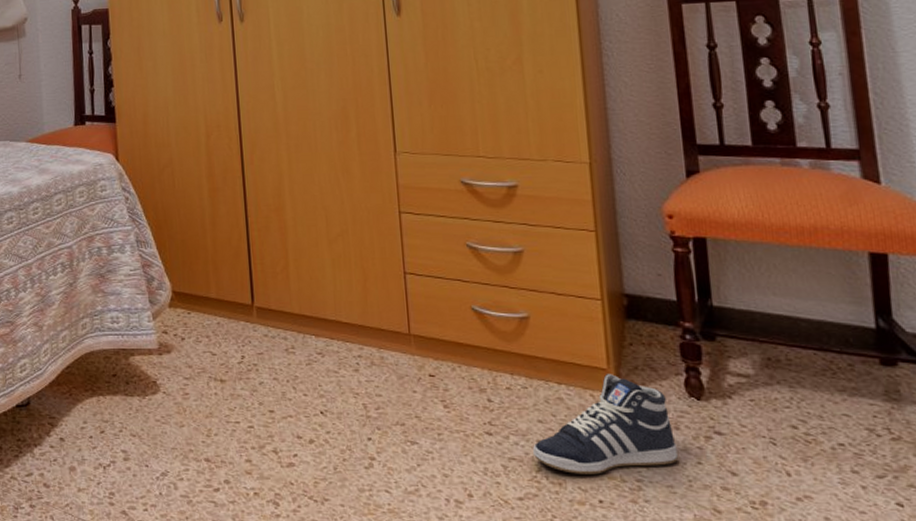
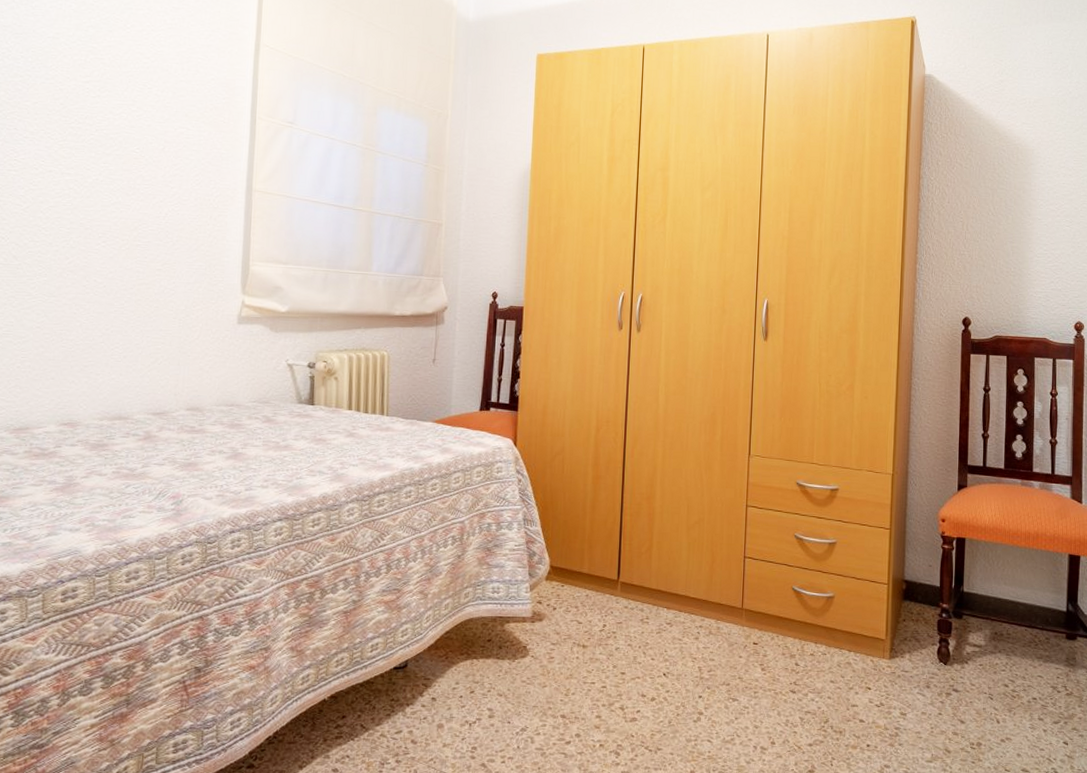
sneaker: present [533,374,678,475] -> none [824,644,926,724]

